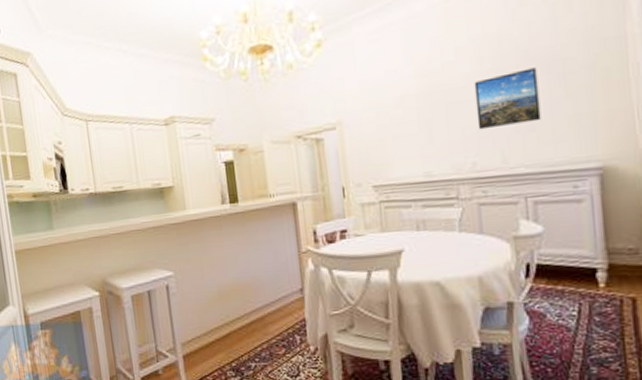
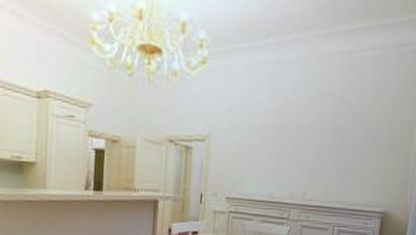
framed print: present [474,67,541,130] -> none [312,127,359,170]

